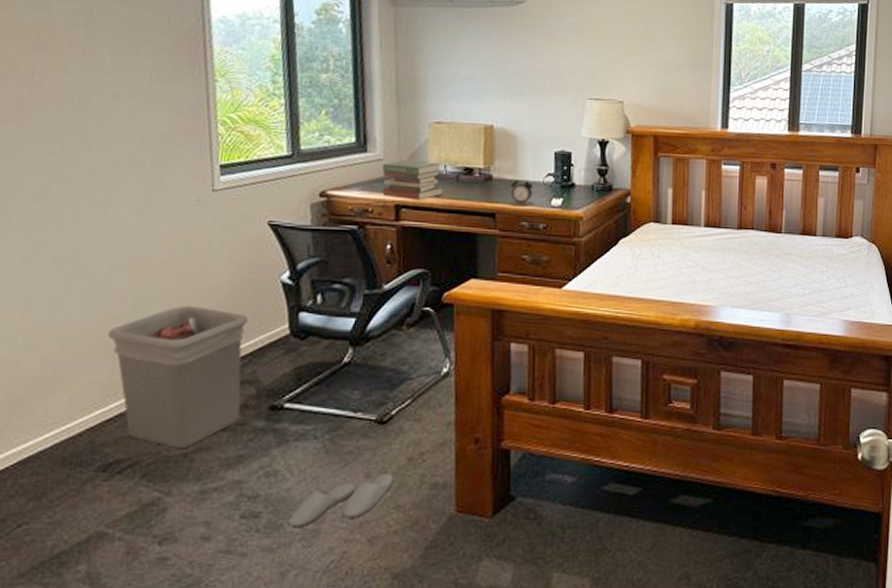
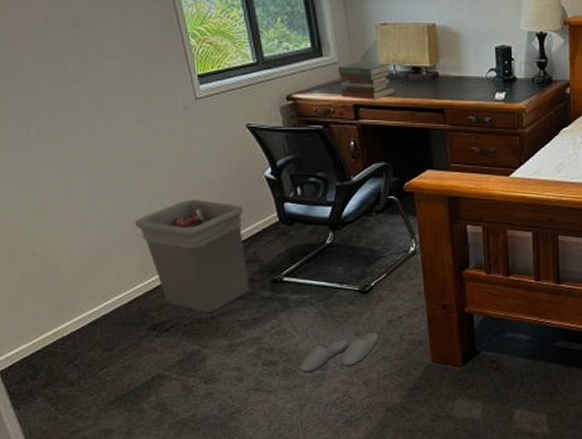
alarm clock: present [508,178,535,208] -> none [455,74,479,103]

